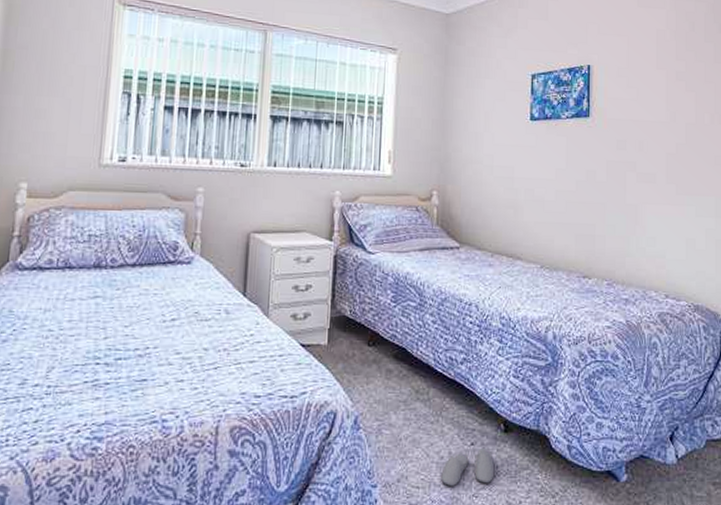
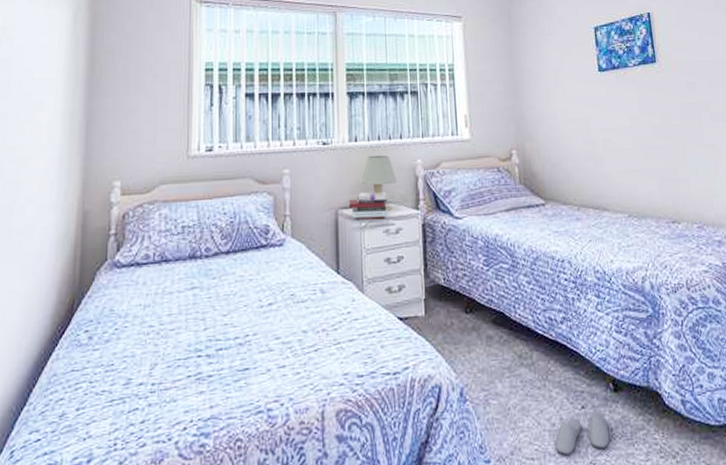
books: none [261,218,302,246] -> present [348,191,389,219]
table lamp: none [274,182,313,239] -> present [358,155,397,211]

